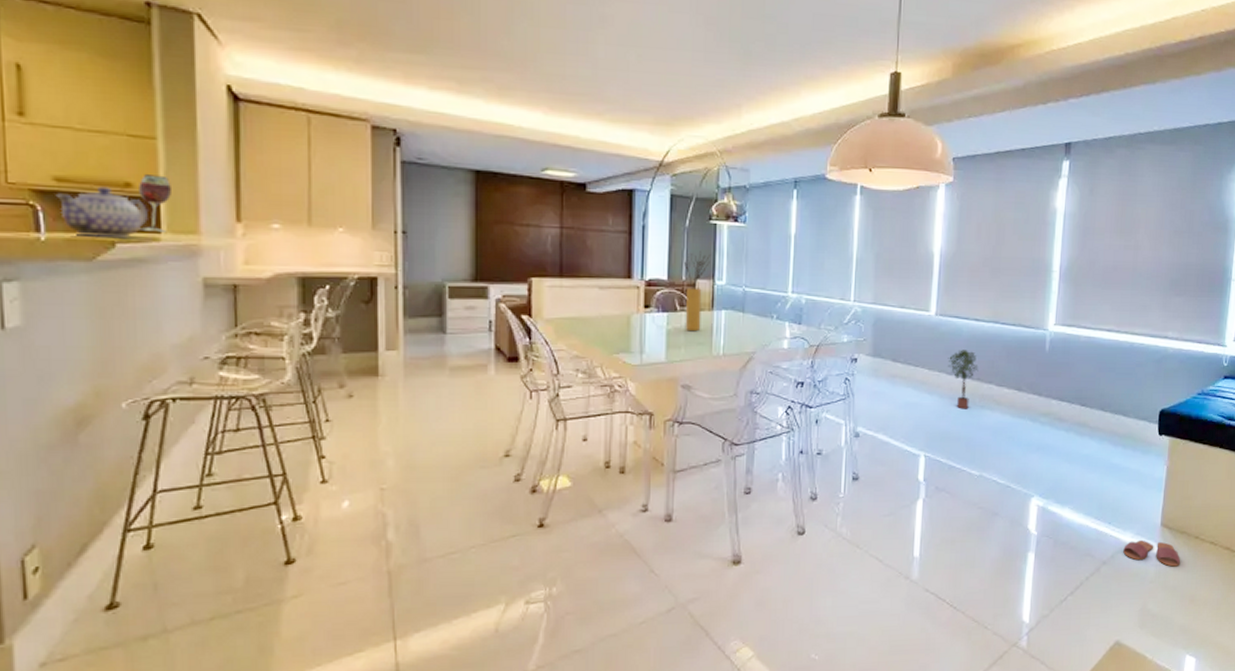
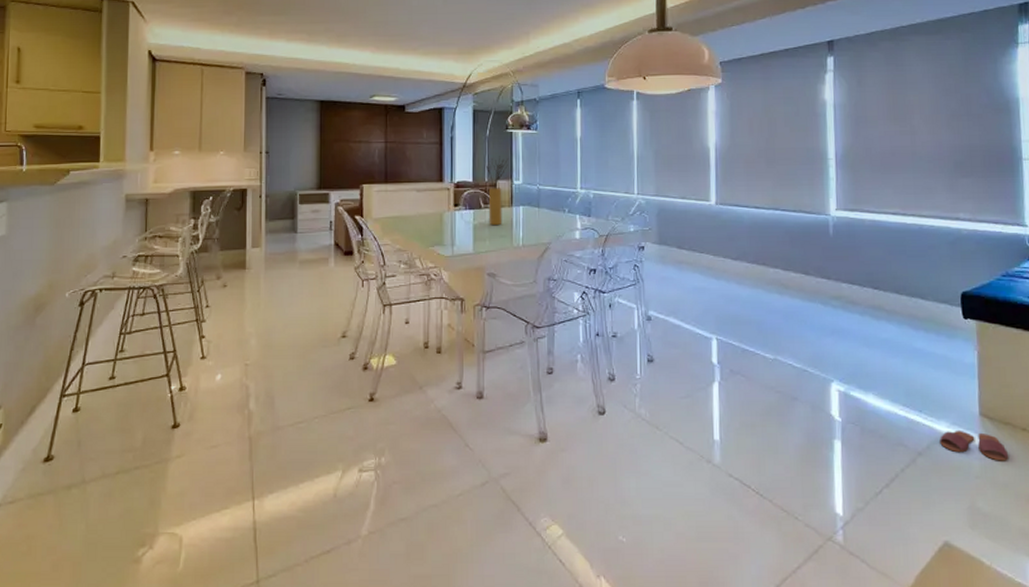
teapot: present [55,186,148,239] -> none [34,130,92,168]
wineglass: present [137,174,171,232] -> none [85,119,108,161]
potted tree: present [947,350,979,409] -> none [731,236,763,293]

